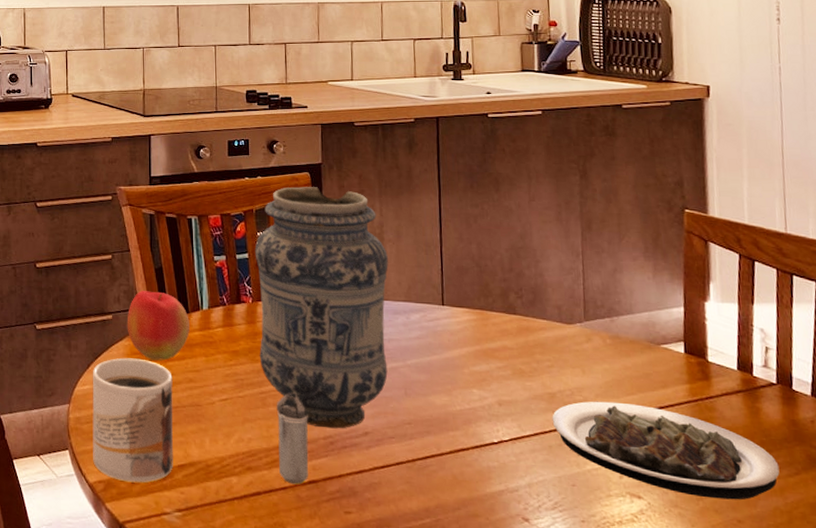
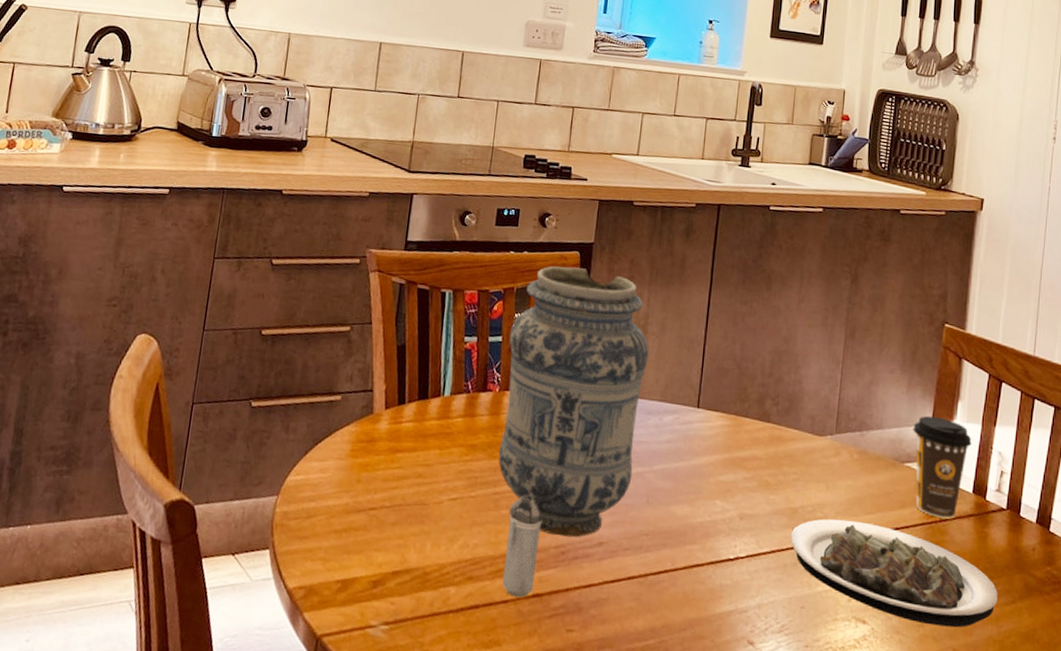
mug: present [92,358,173,483] -> none [296,445,400,591]
apple: present [127,291,190,361] -> none [356,370,428,452]
coffee cup: none [664,298,730,396] -> present [913,416,972,519]

